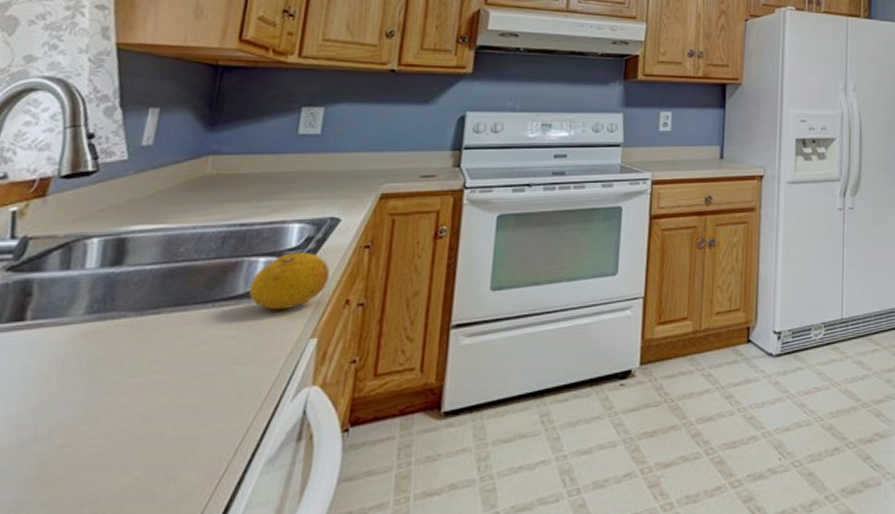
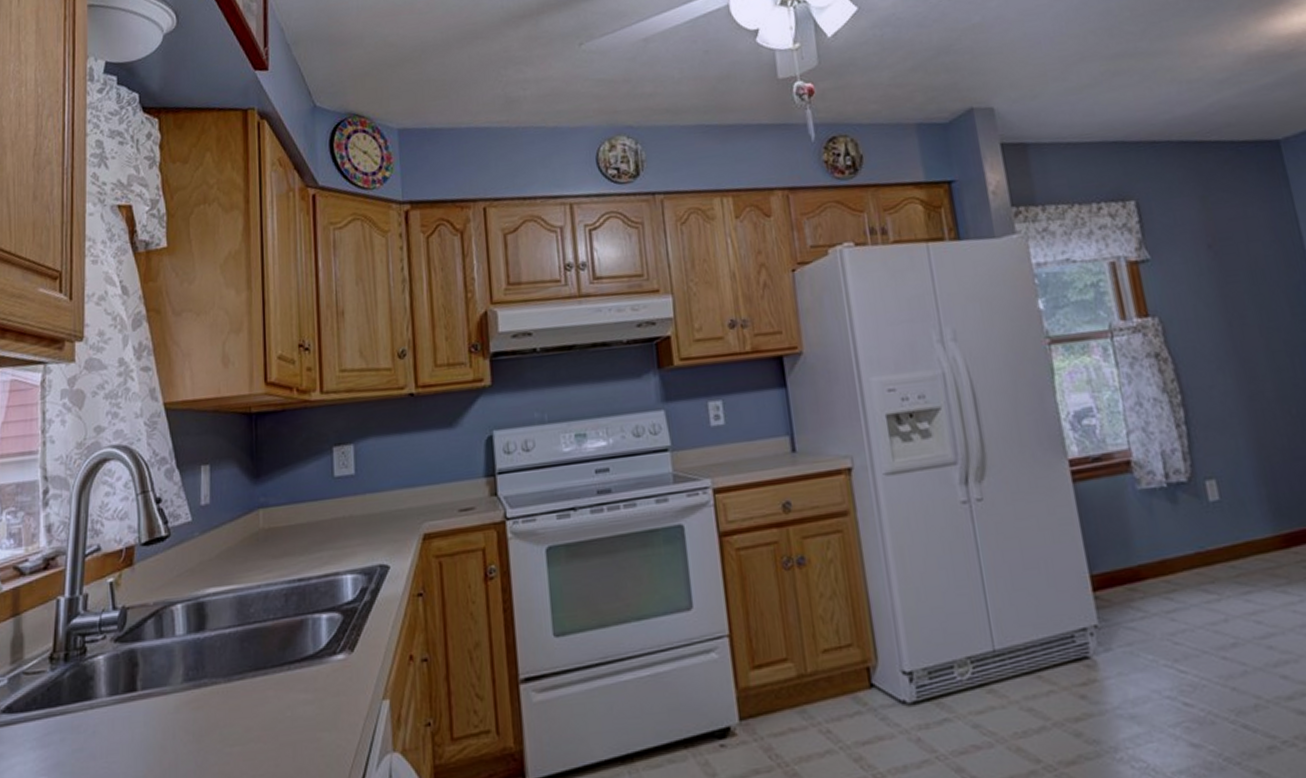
fruit: present [248,253,330,311] -> none [317,605,390,671]

